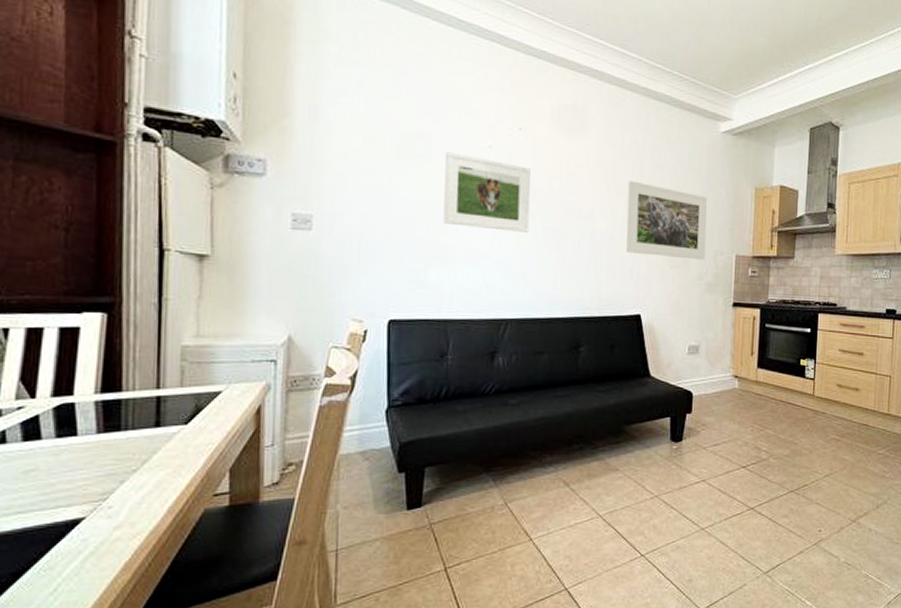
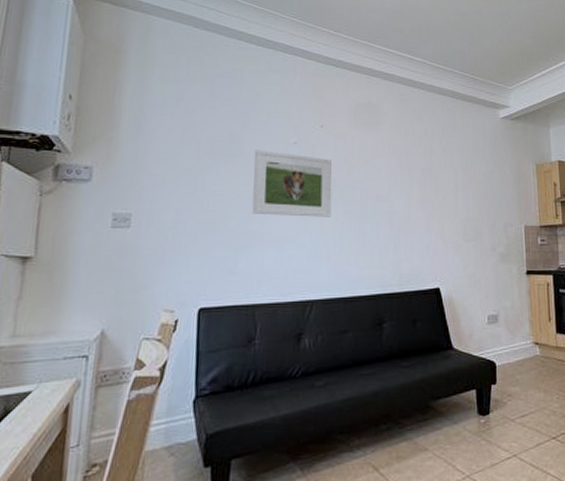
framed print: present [626,180,708,261] -> none [421,164,496,233]

